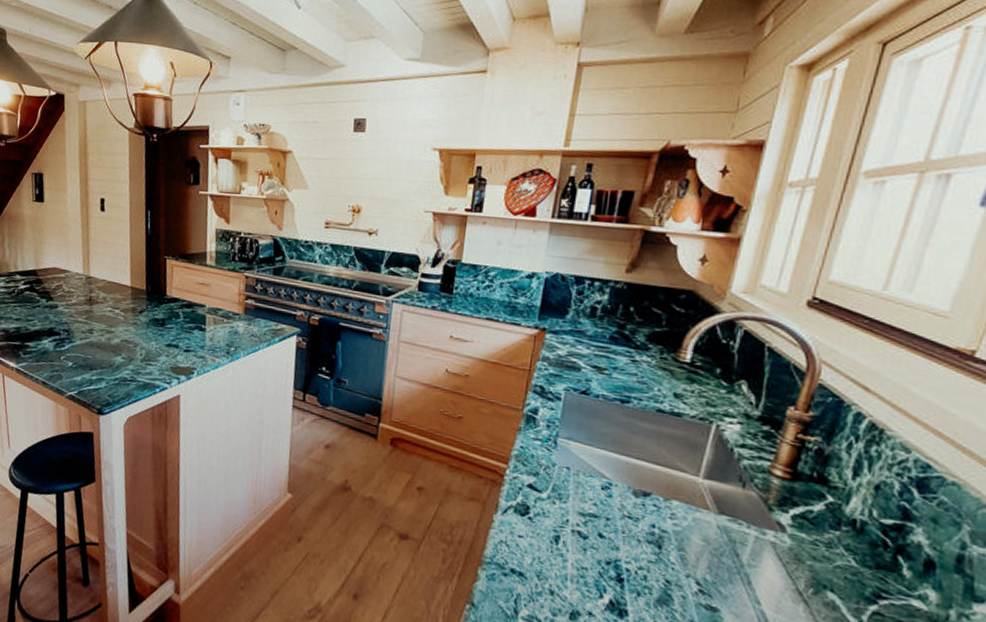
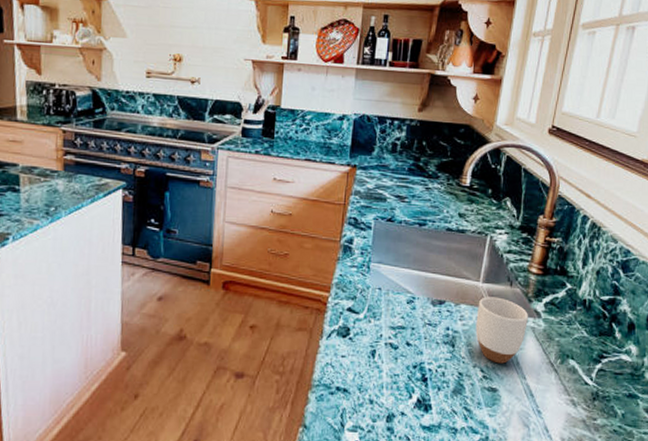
mug: none [691,495,767,580] -> present [475,297,528,364]

